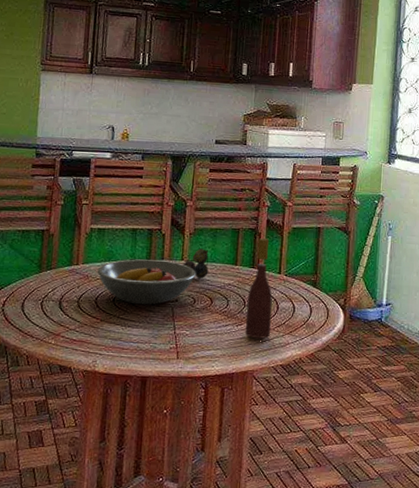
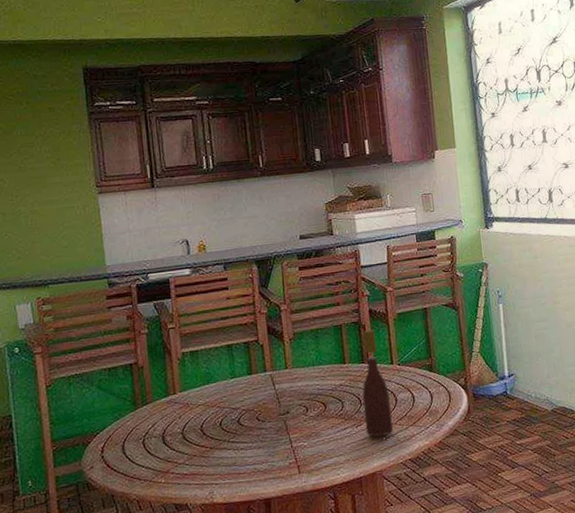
fruit bowl: present [97,259,197,305] -> none [197,372,304,424]
flower: present [183,248,209,279] -> none [288,352,317,386]

